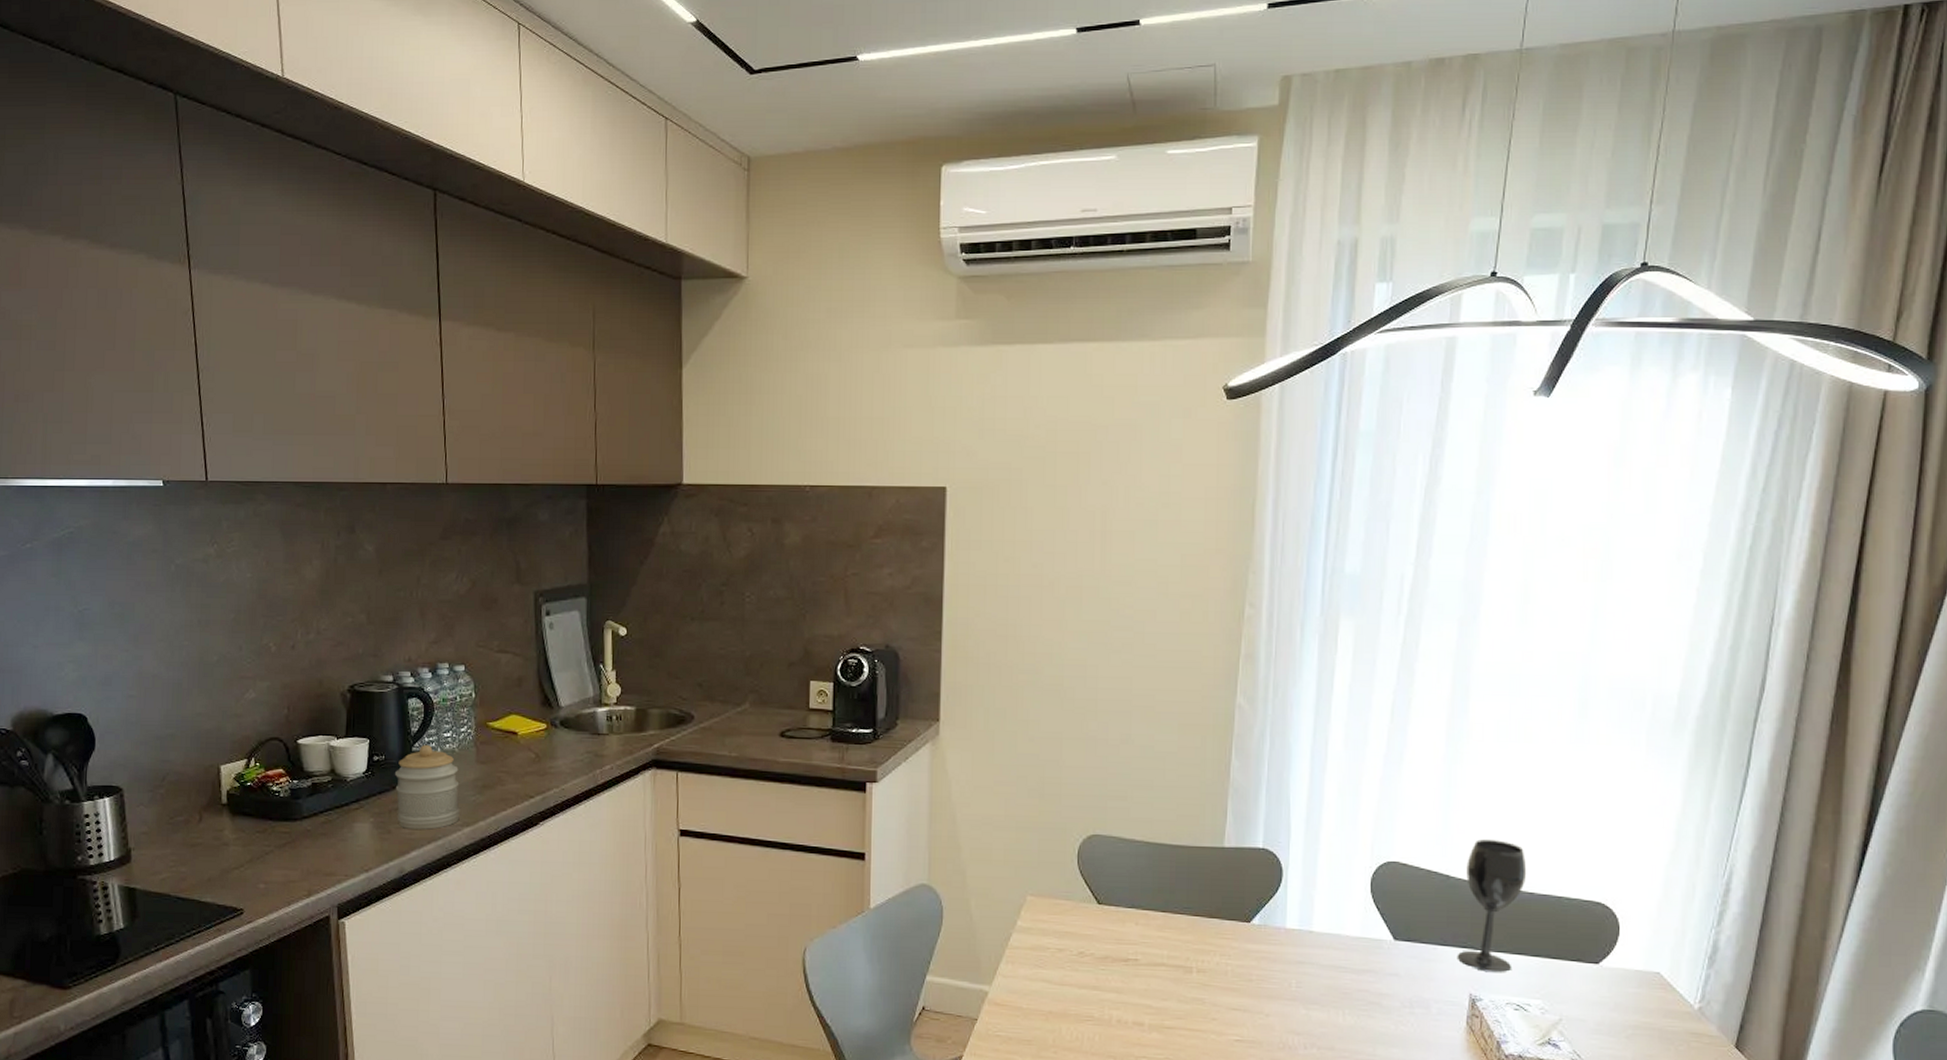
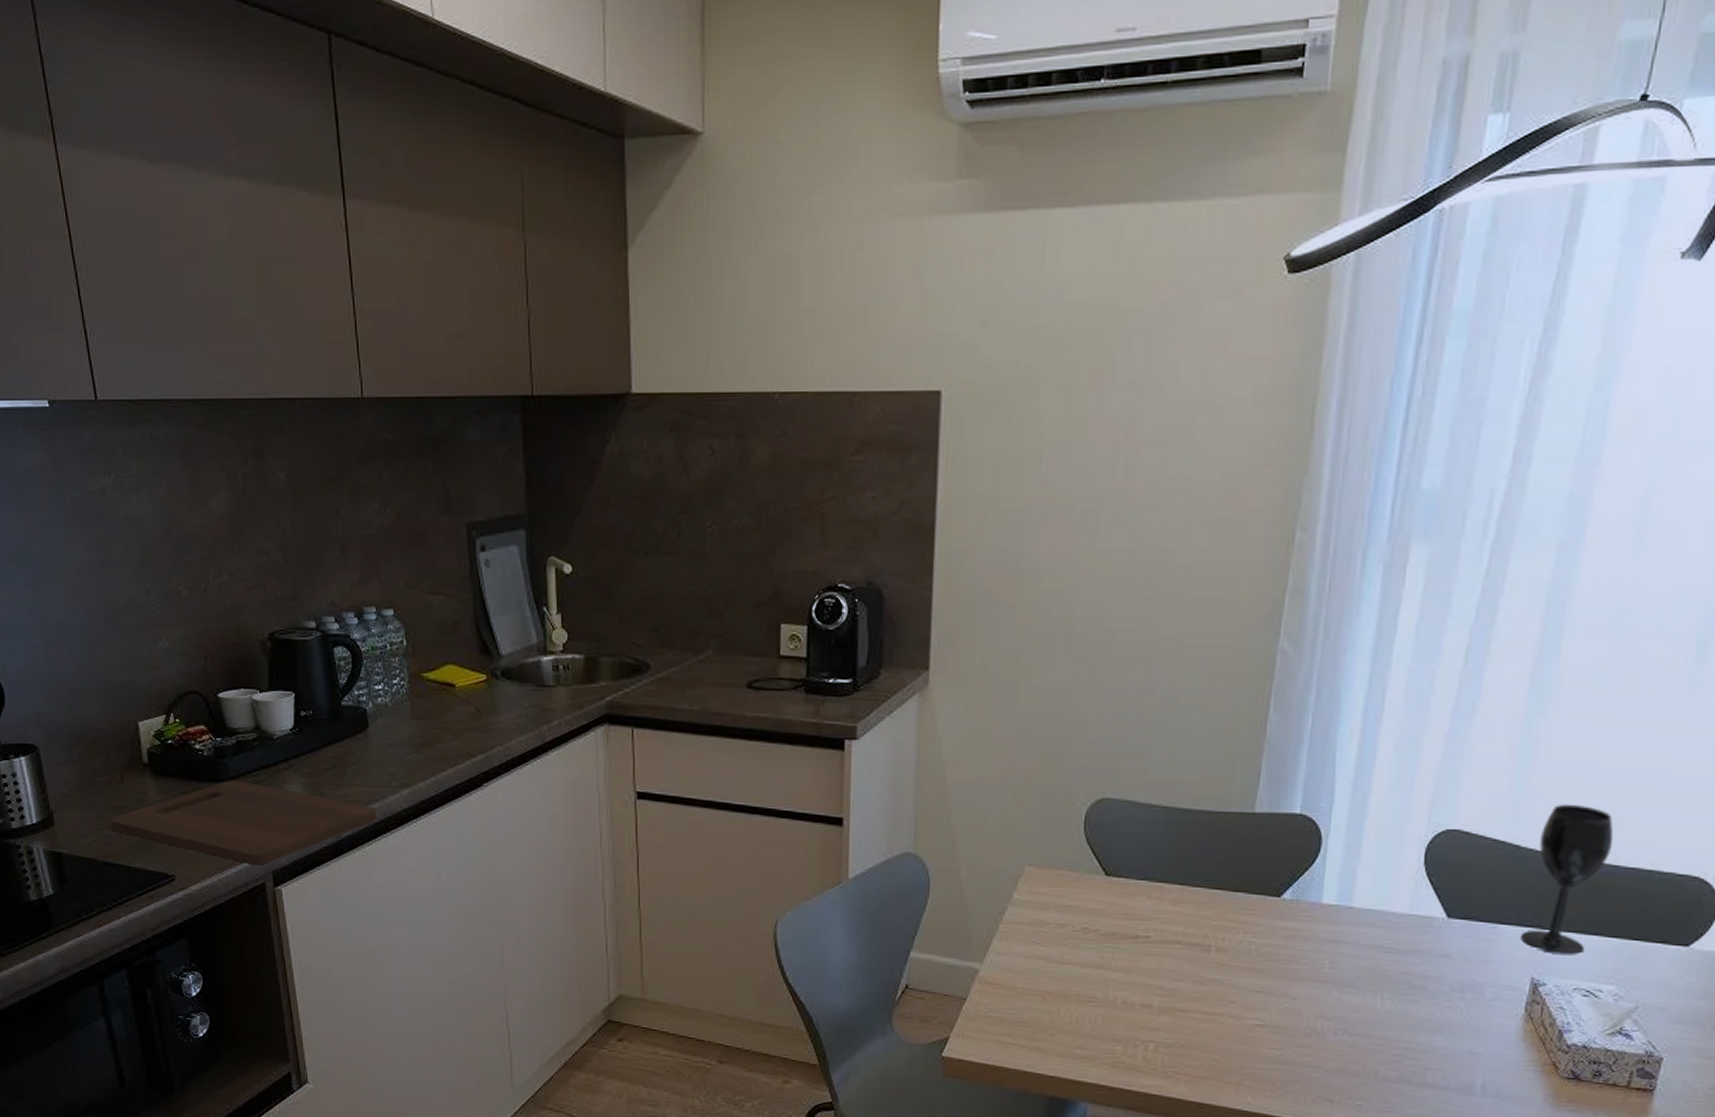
cutting board: none [186,820,439,899] -> present [110,781,376,865]
jar: present [394,744,460,831] -> none [324,697,397,793]

